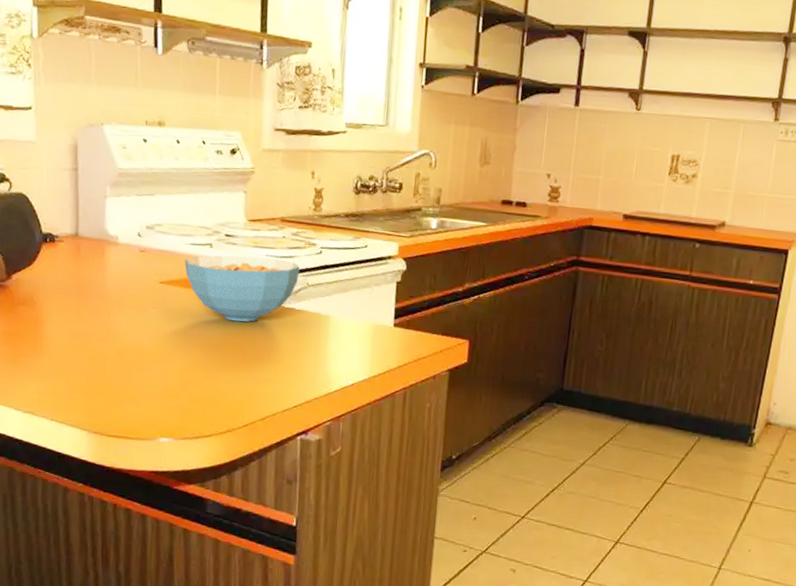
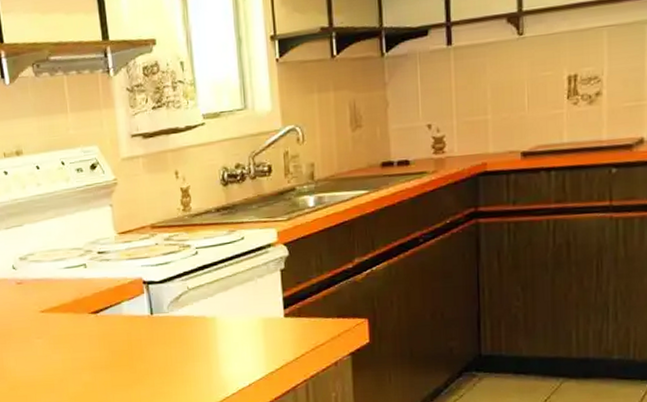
cereal bowl: present [184,255,300,322] -> none [61,267,178,339]

